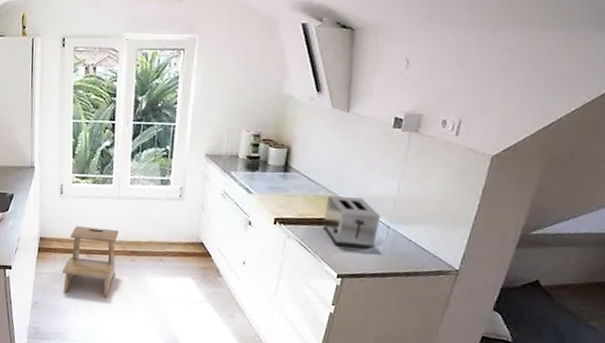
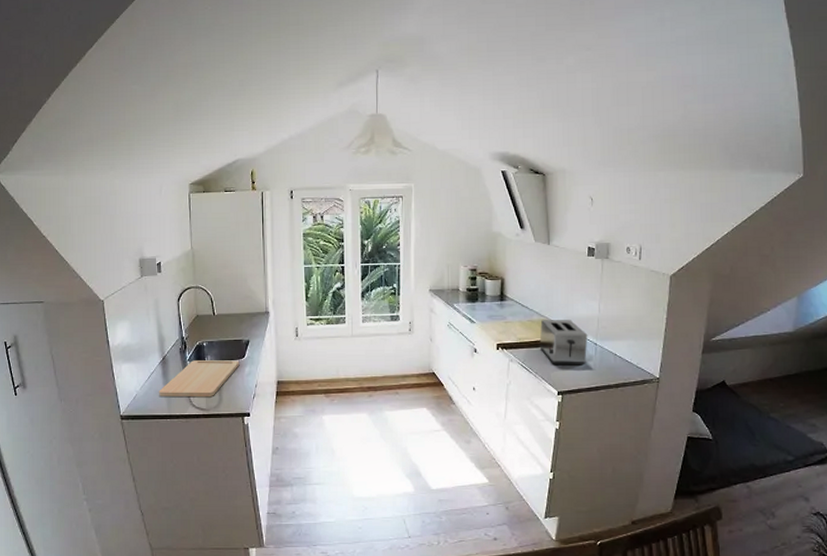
step stool: present [62,226,119,299] -> none [301,367,354,437]

